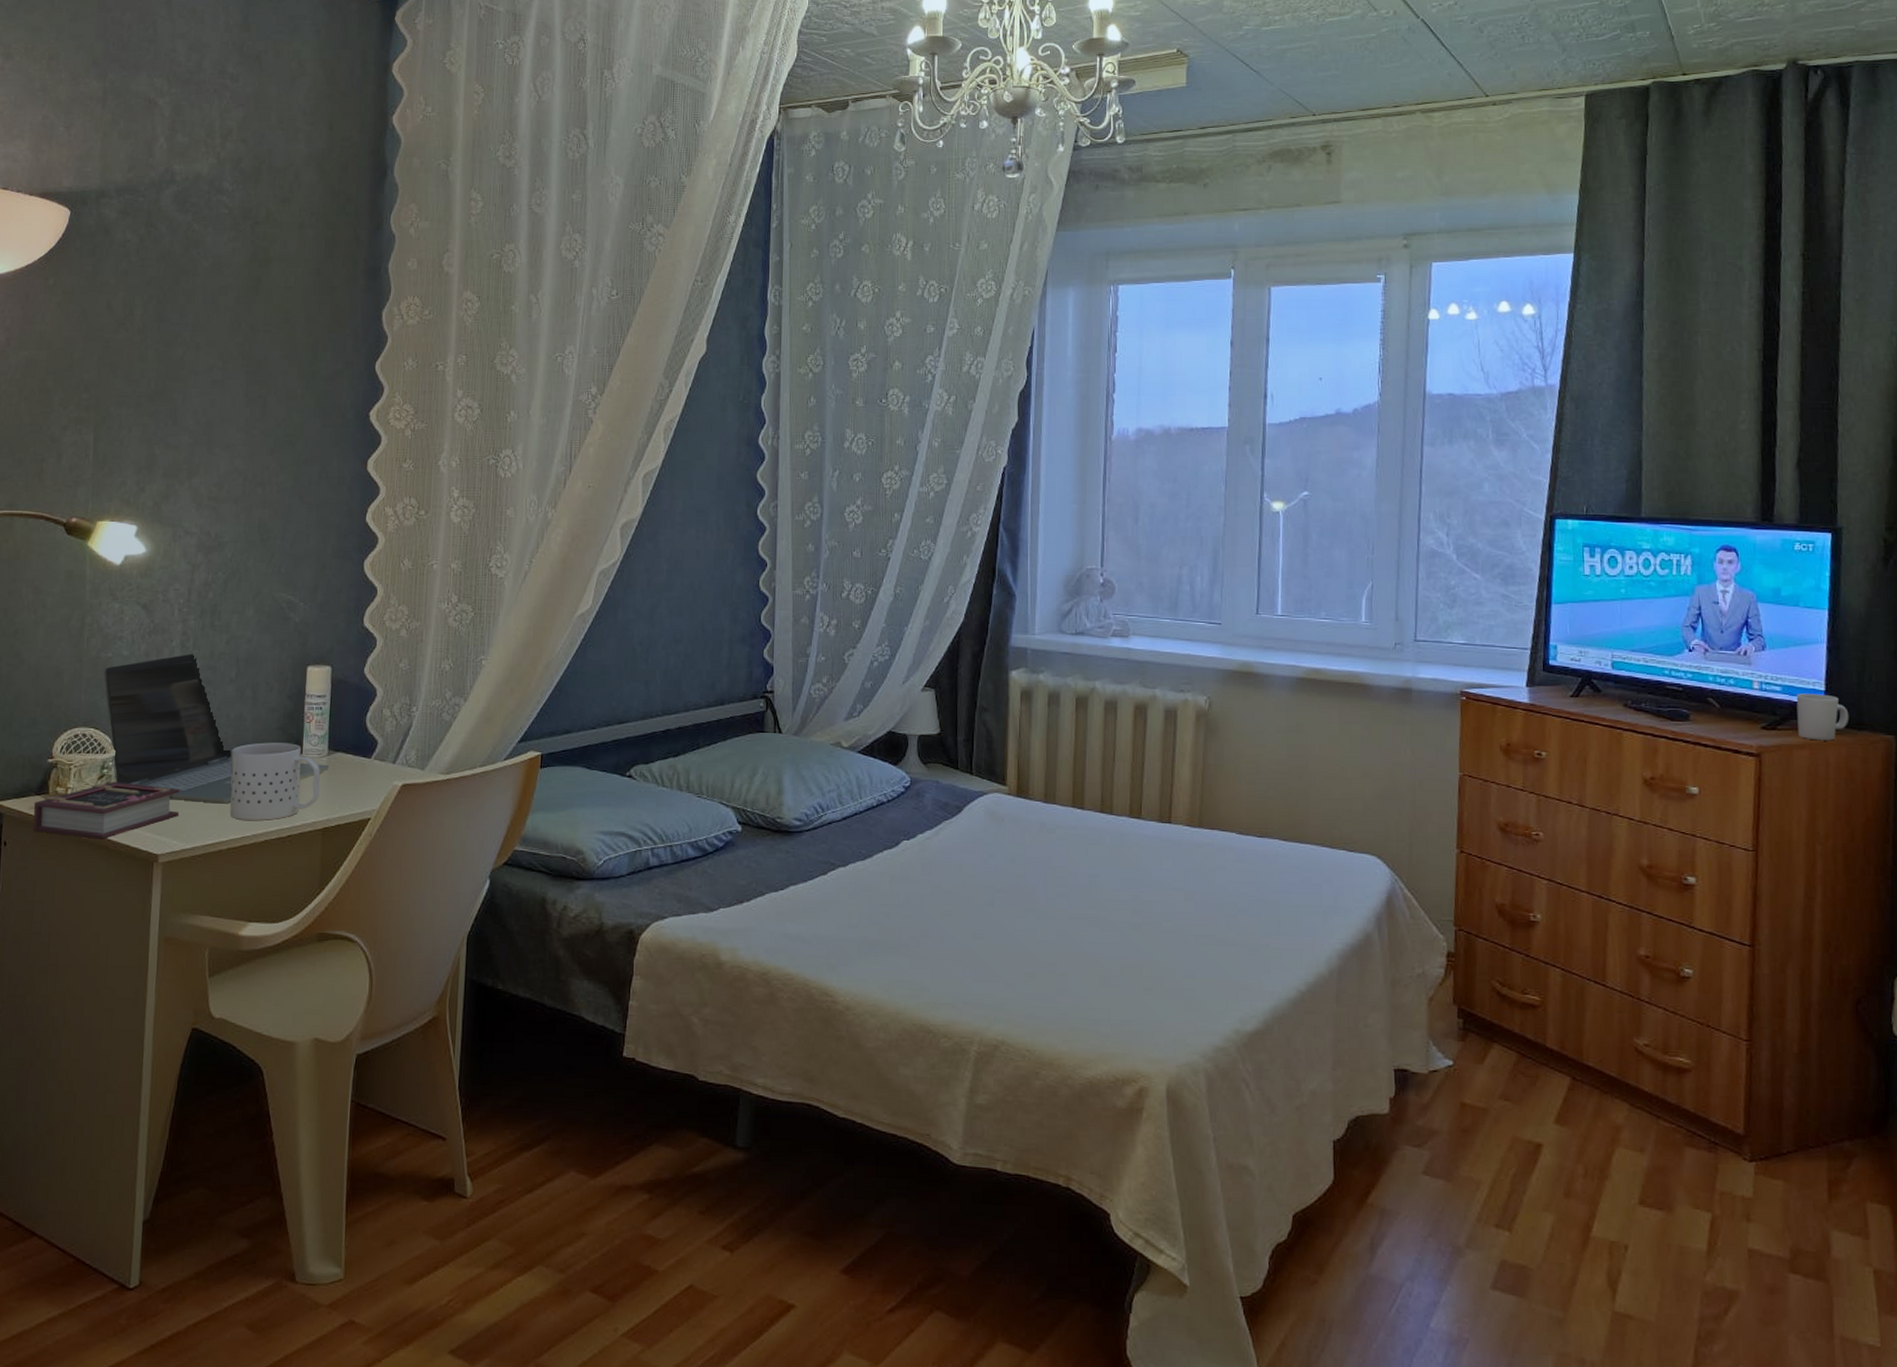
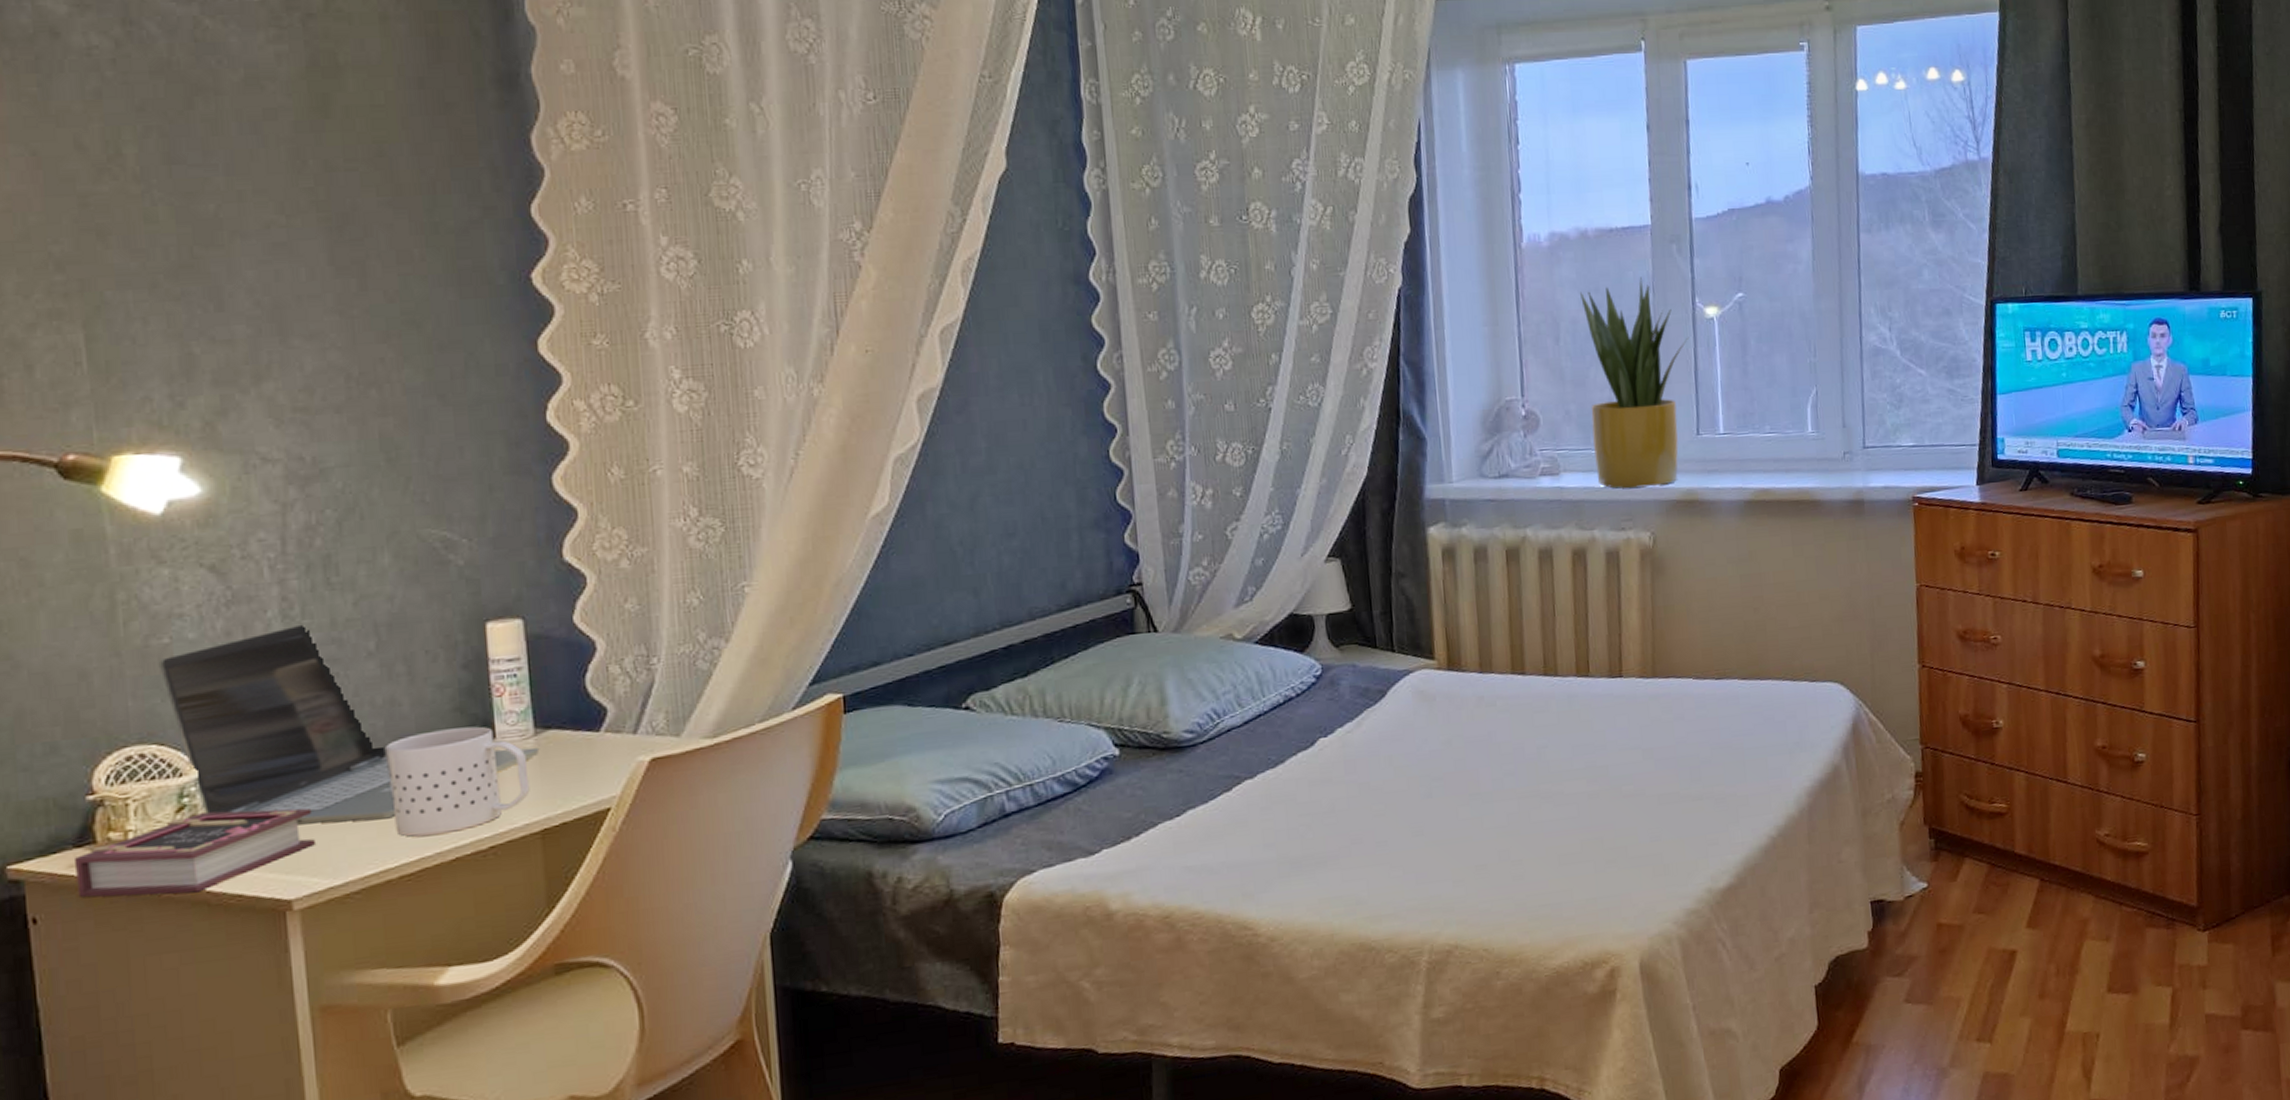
planter: none [1160,471,1256,657] -> present [1580,276,1690,489]
mug: present [1796,693,1849,741] -> none [2227,462,2275,510]

